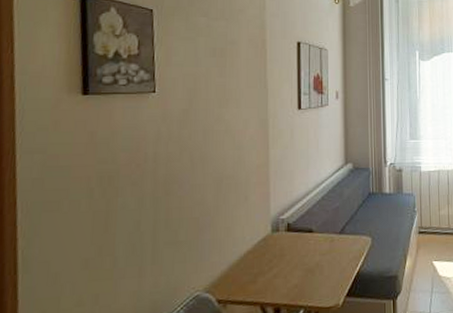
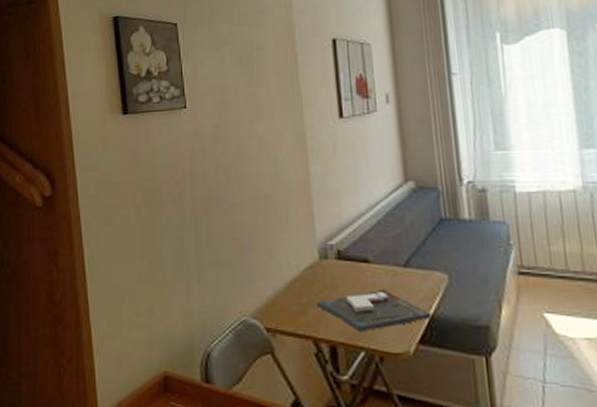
board game: none [265,254,357,293] -> present [316,289,432,332]

